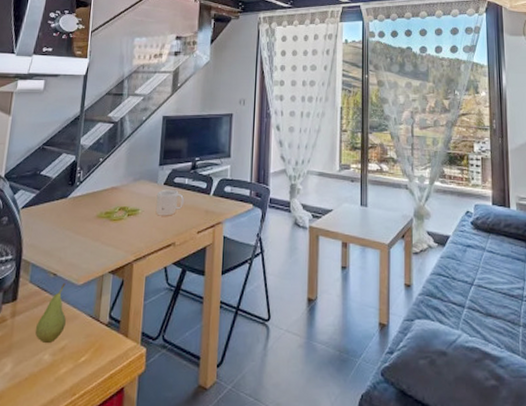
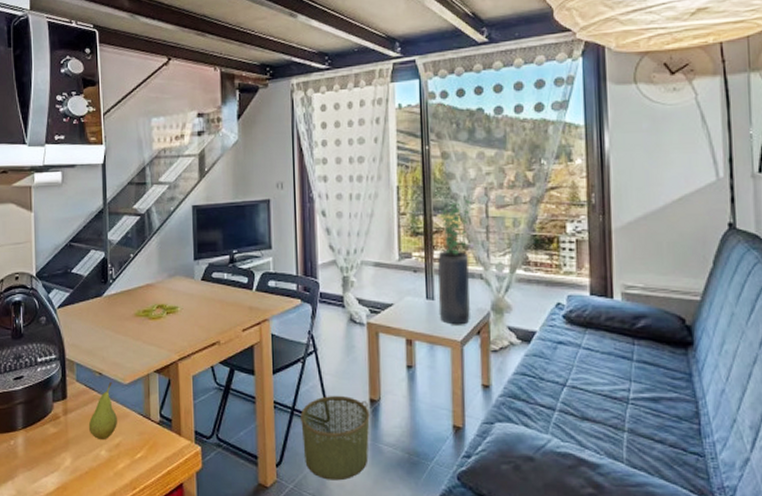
mug: present [155,189,185,216] -> none [195,285,226,314]
basket: none [243,294,307,380] -> present [300,395,370,481]
vase: none [370,117,400,230] -> present [438,195,471,325]

